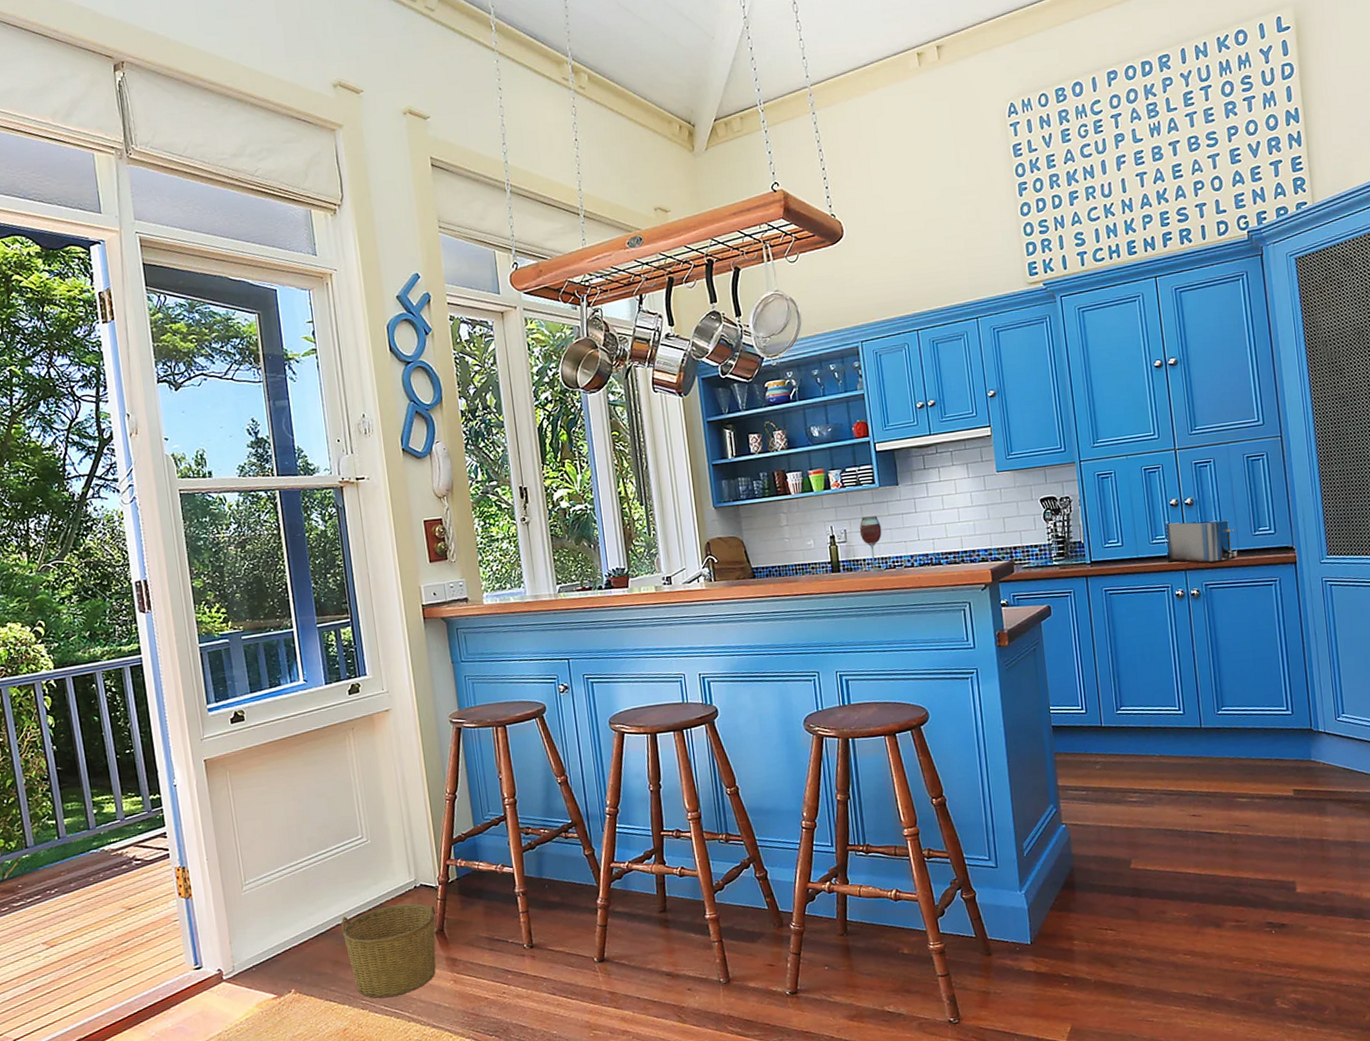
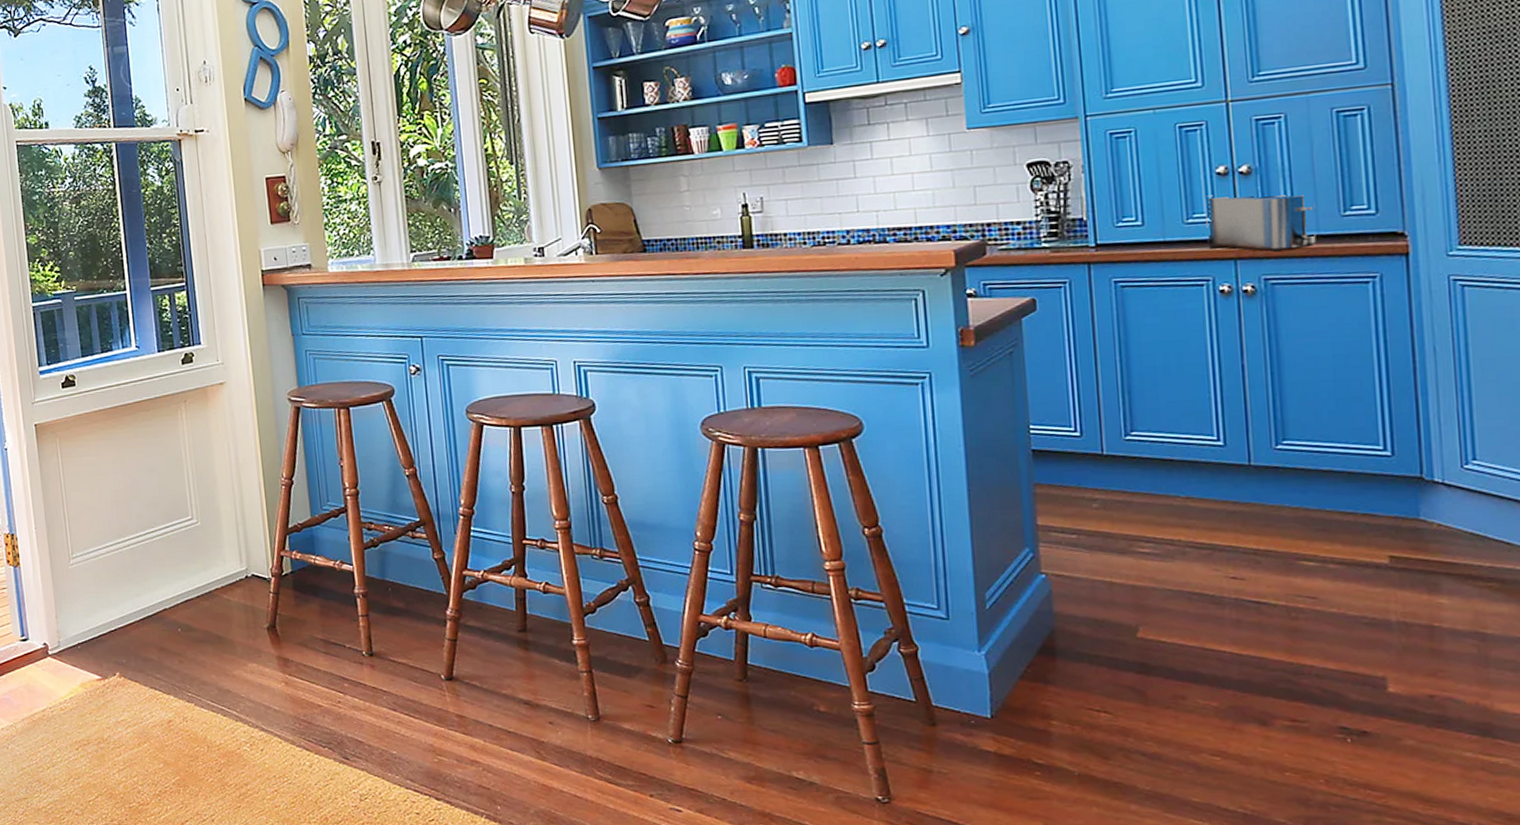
basket: present [341,903,437,998] -> none [168,594,268,693]
wineglass: present [859,516,884,573] -> none [780,181,810,250]

